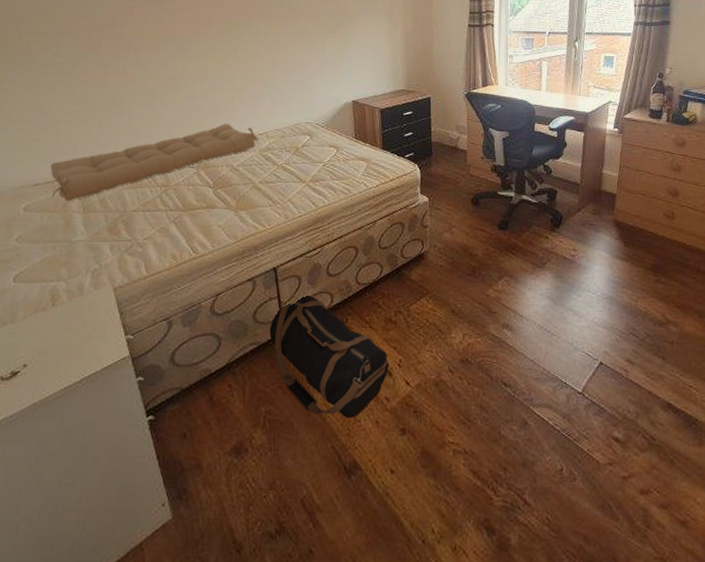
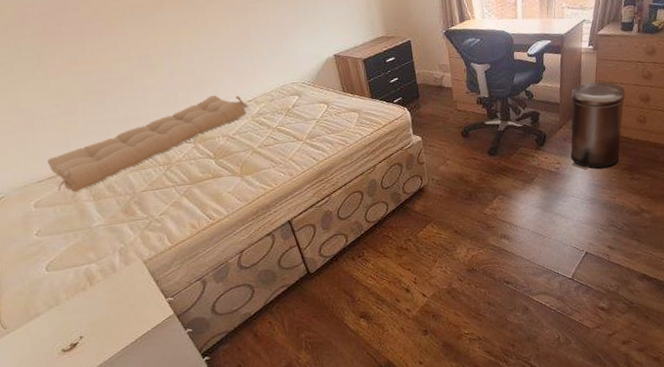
duffel bag: present [269,293,389,418] -> none [295,237,407,332]
pedal bin: none [588,166,652,265] -> present [570,82,625,170]

